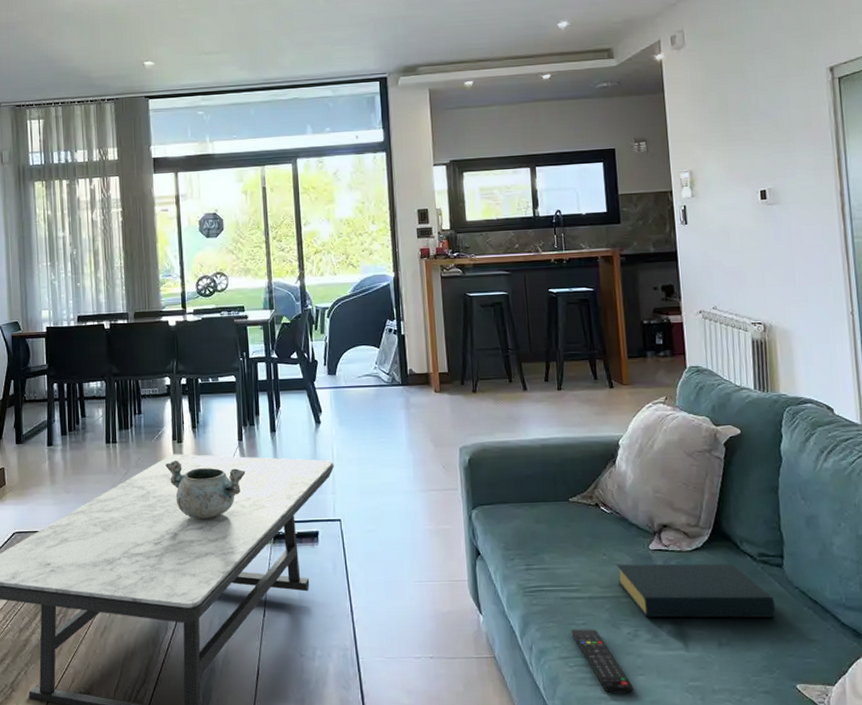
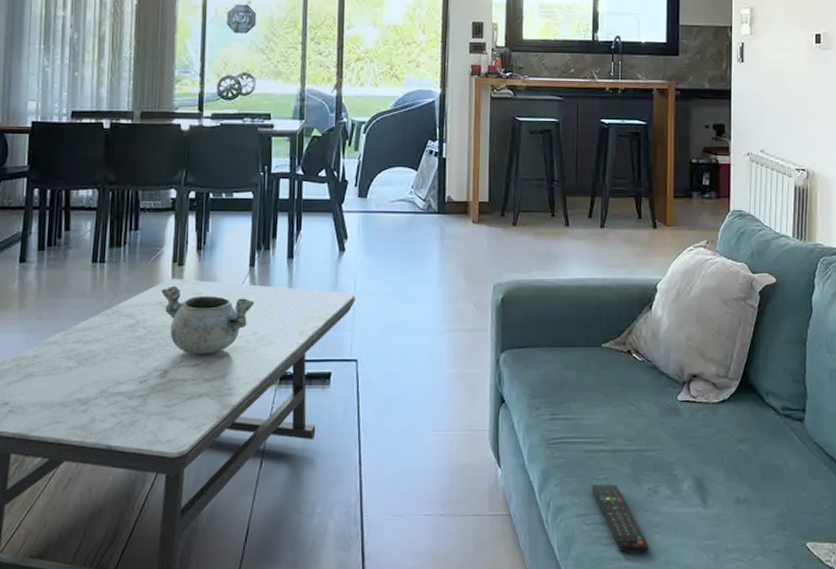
hardback book: present [617,563,775,618] -> none [643,415,793,474]

